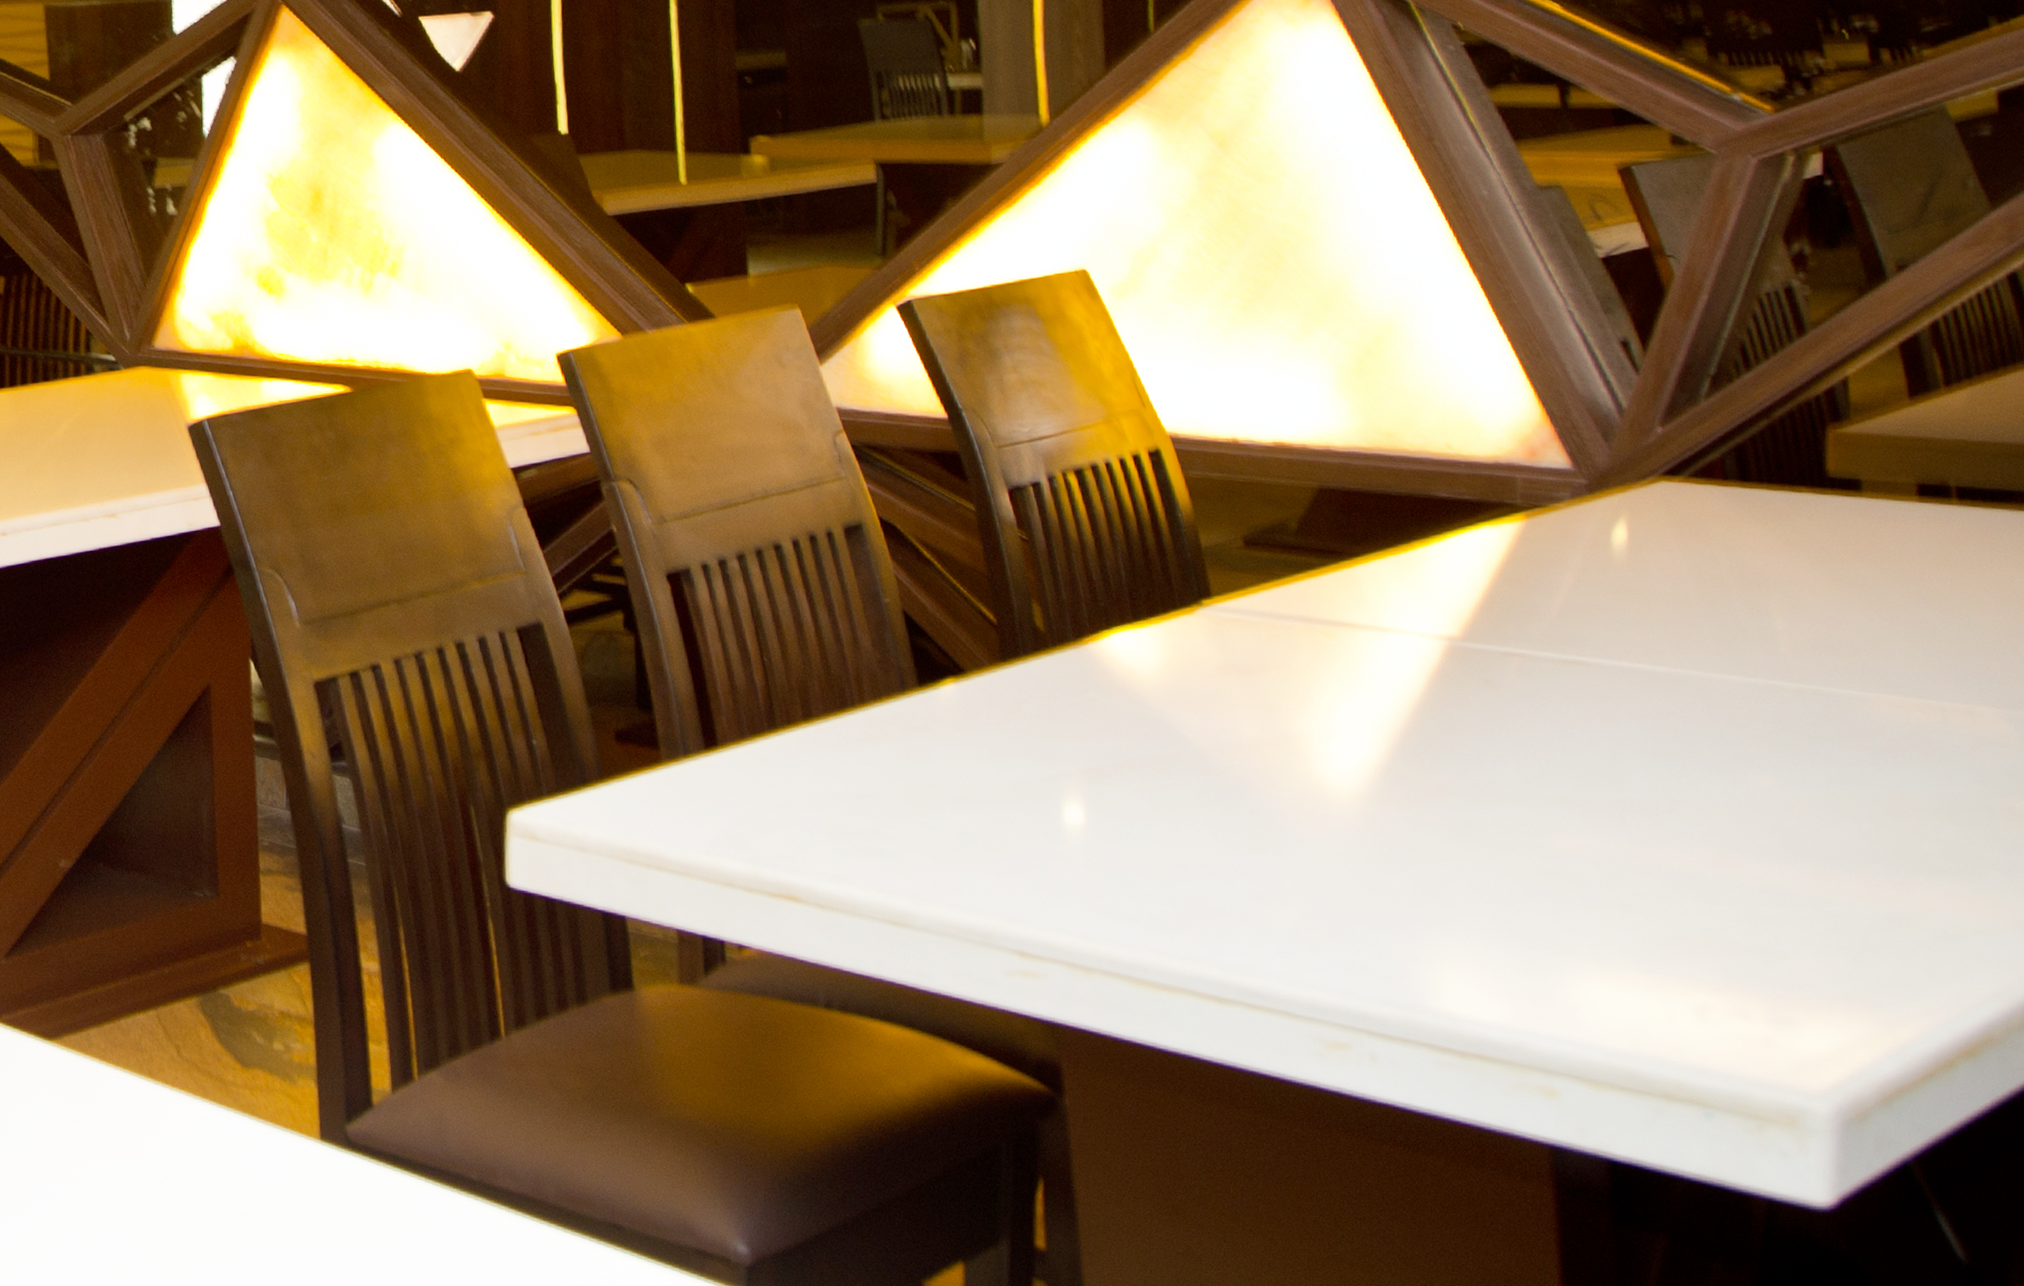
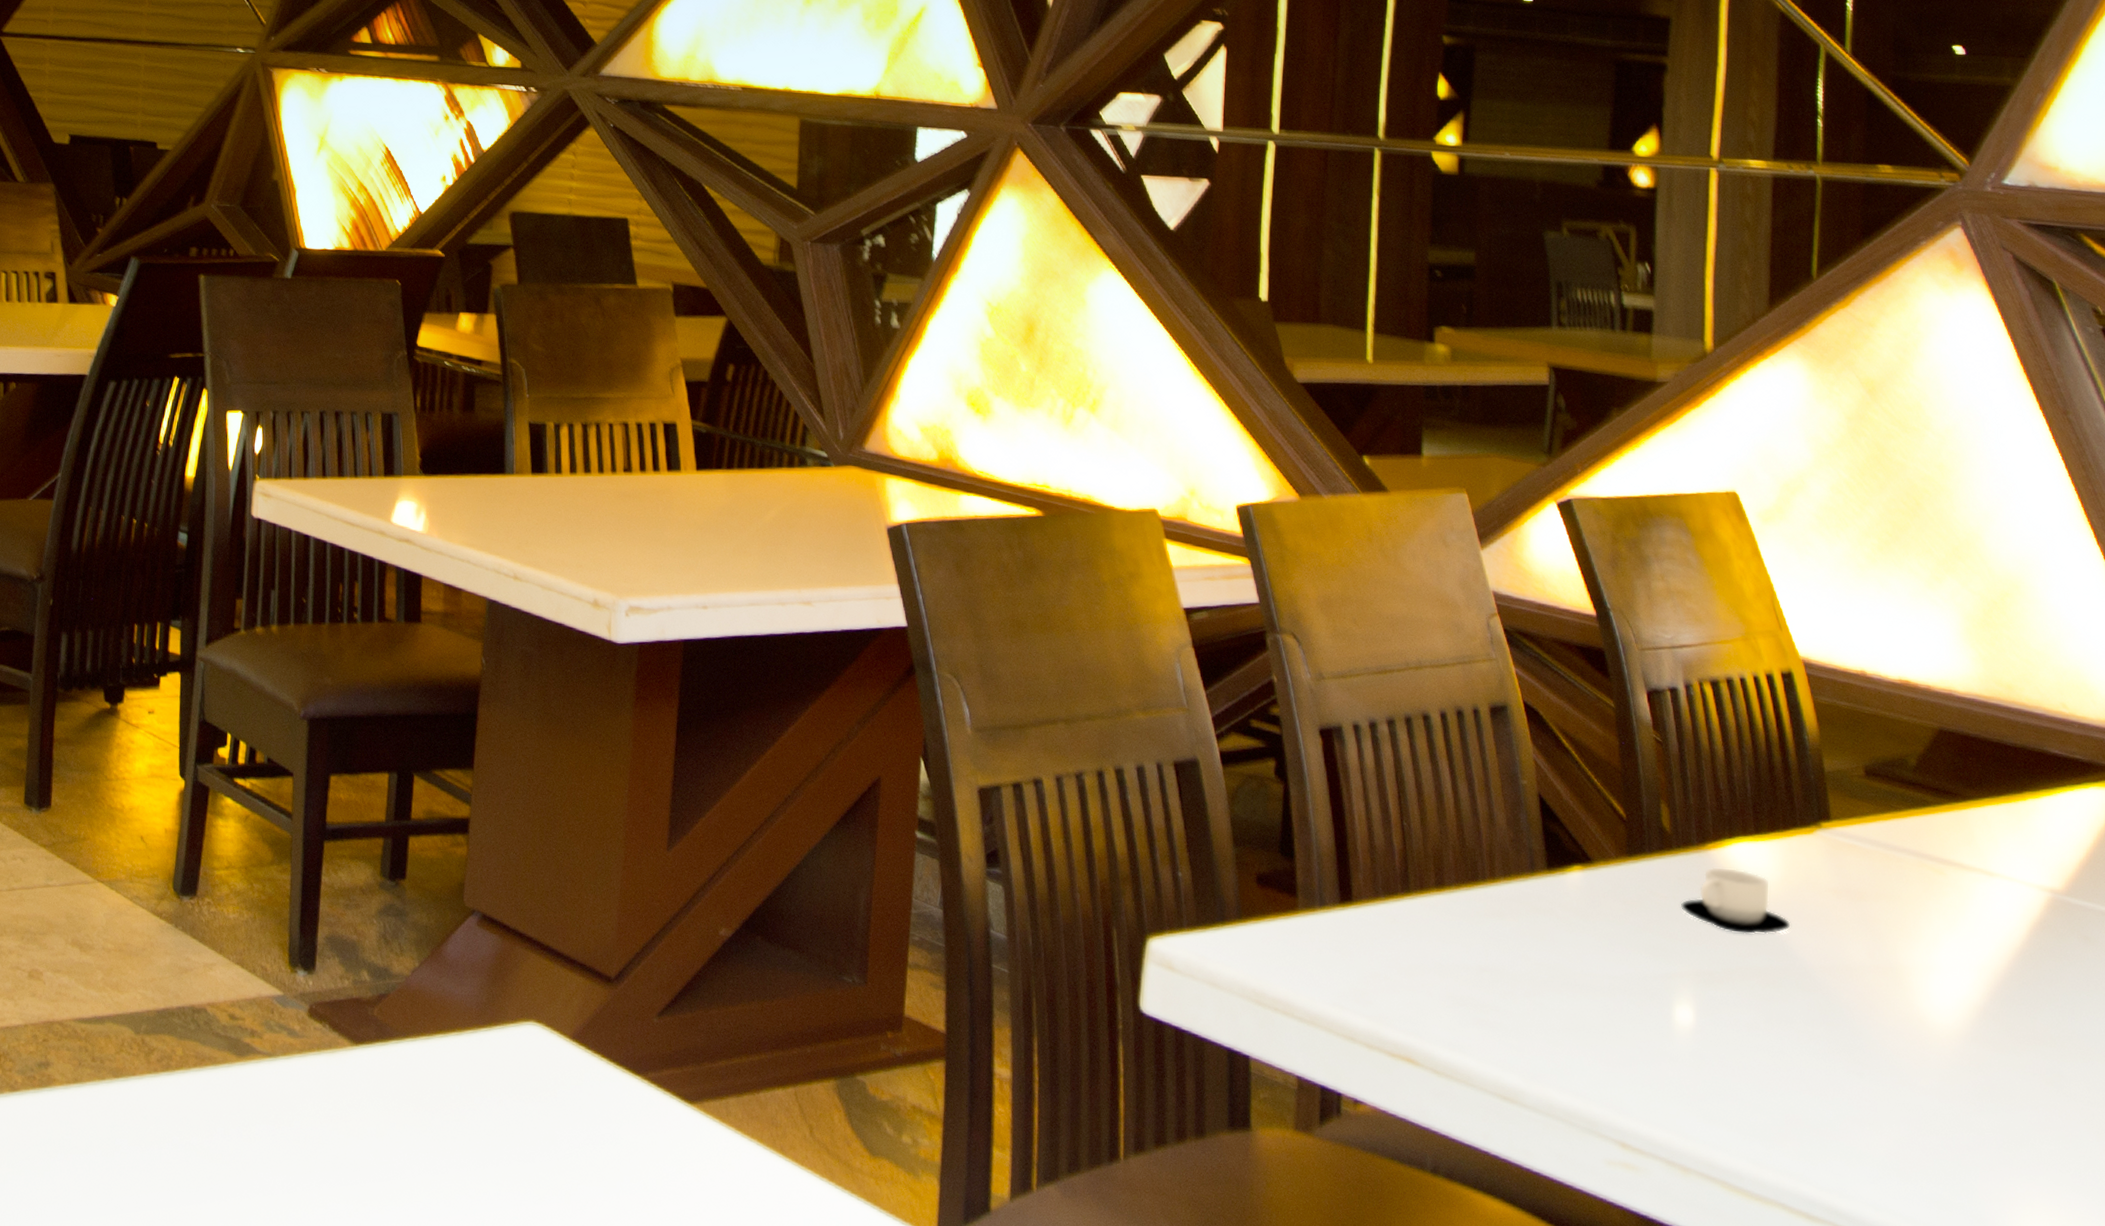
cup: none [1061,659,1178,725] -> present [1680,866,1791,935]

